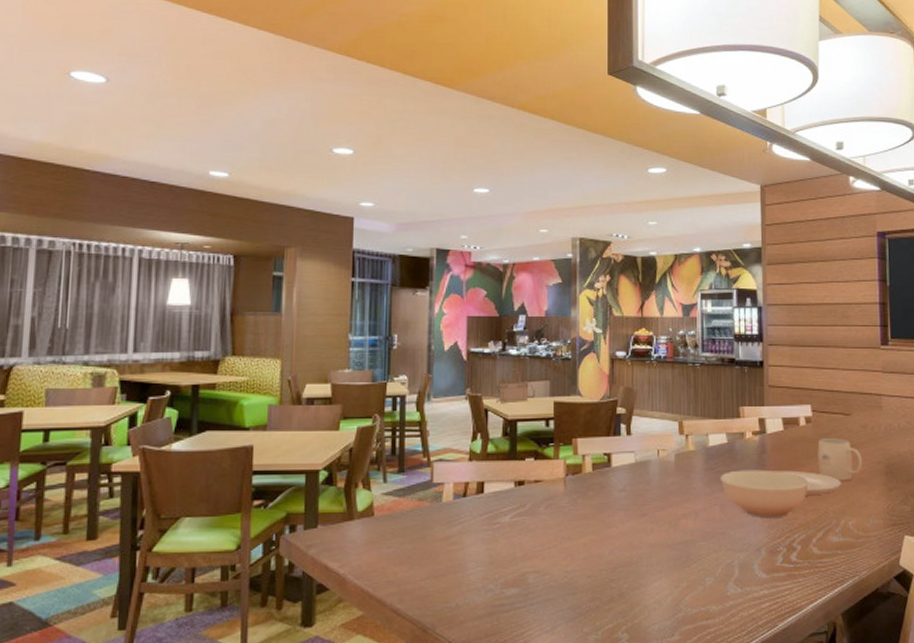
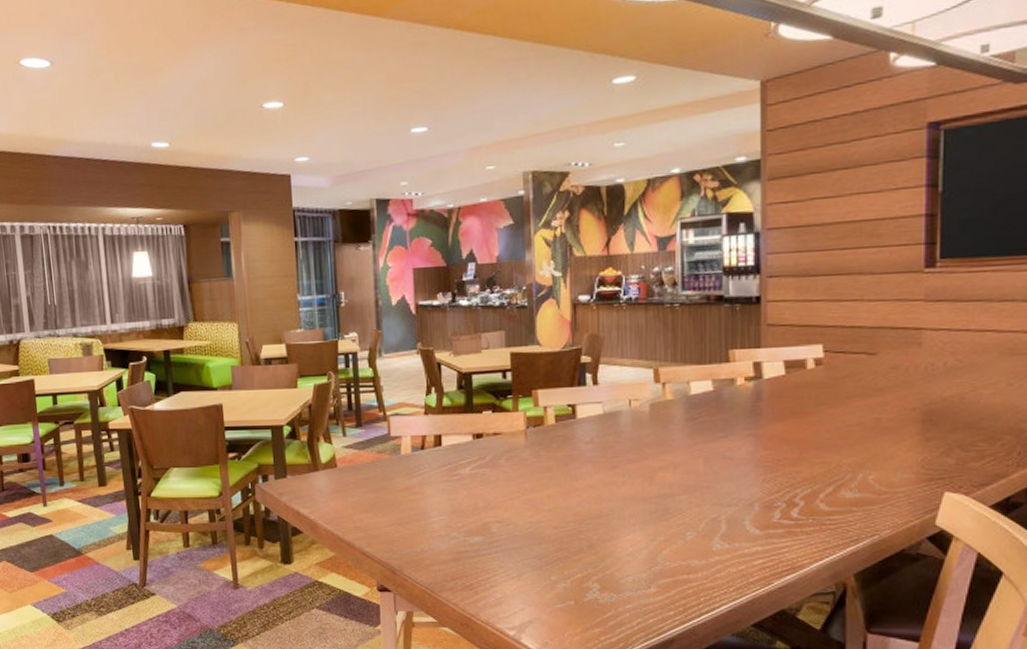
bowl: present [719,469,809,518] -> none [703,419,817,471]
plate: present [777,470,841,495] -> none [776,419,860,446]
mug: present [817,438,863,481] -> none [829,382,891,431]

